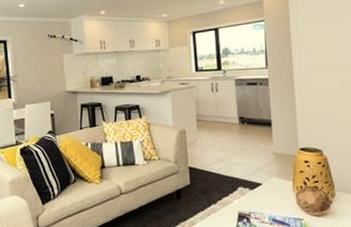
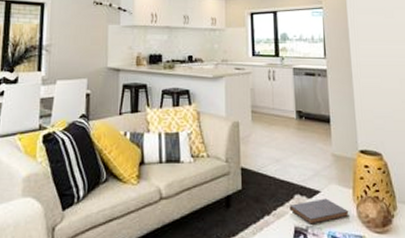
book: none [233,189,289,211] -> present [289,198,349,225]

